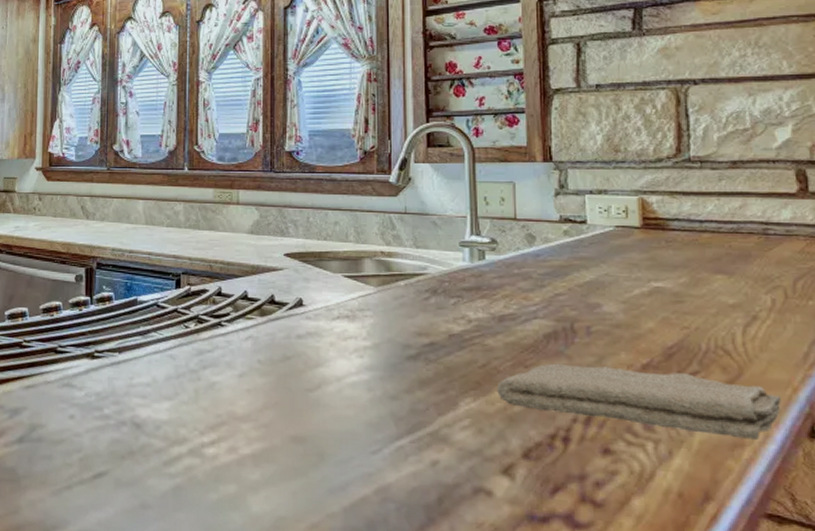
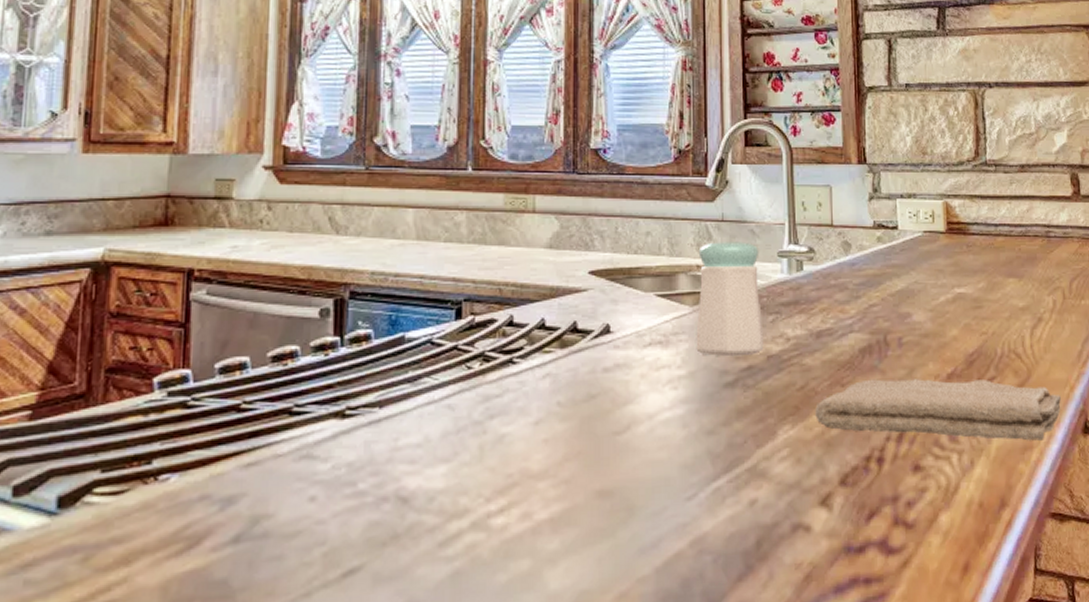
salt shaker: none [380,232,446,333] -> present [696,242,764,356]

